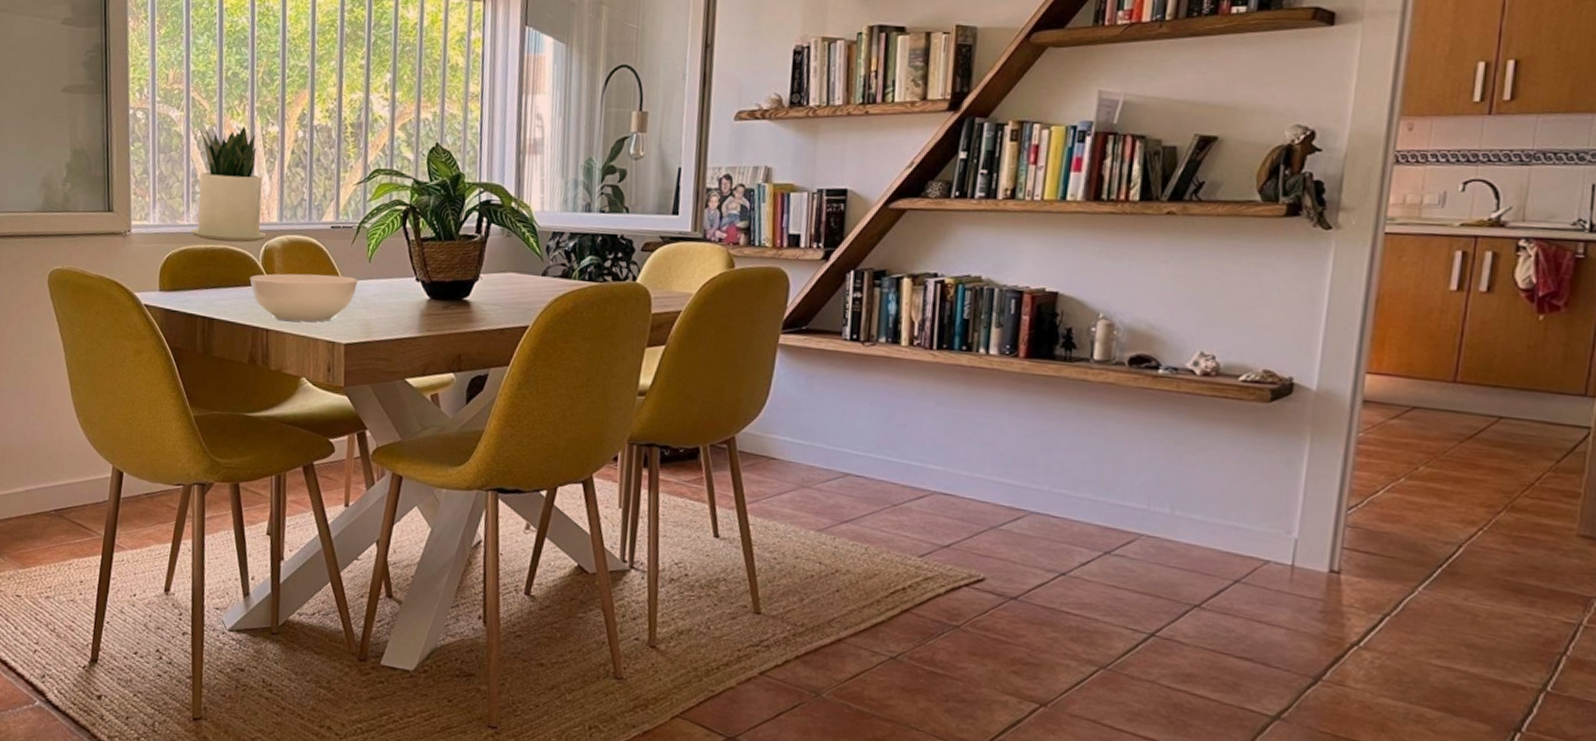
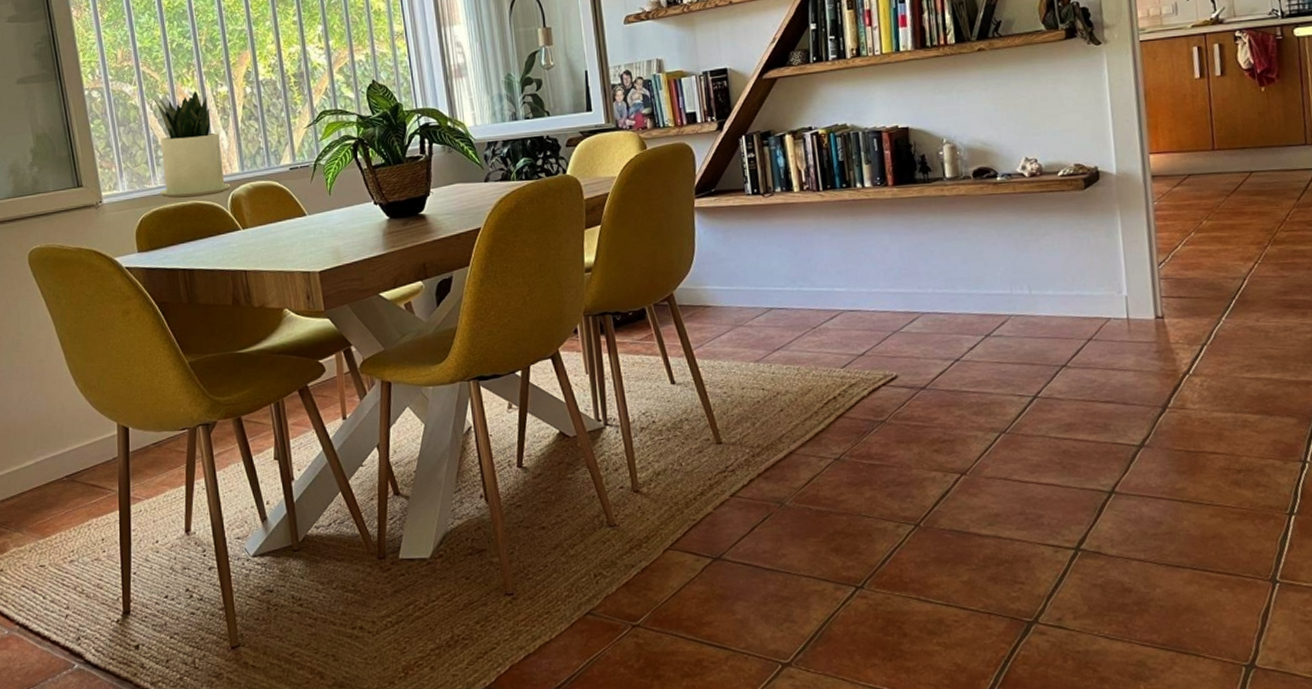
bowl: present [249,273,358,322] -> none [221,210,322,260]

